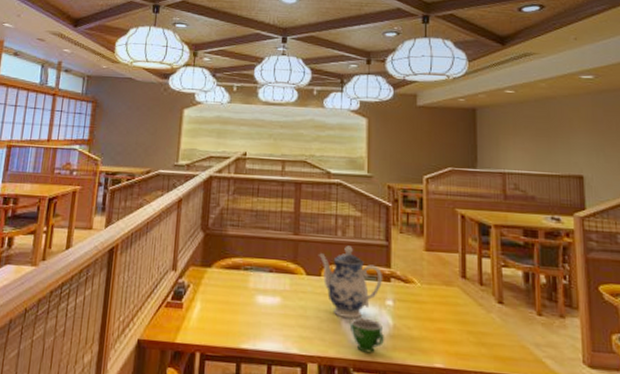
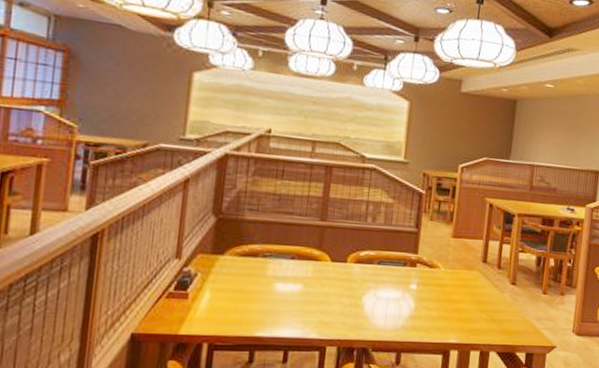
teapot: present [318,245,382,319] -> none [345,232,409,302]
teacup: present [349,317,385,353] -> none [372,301,406,334]

